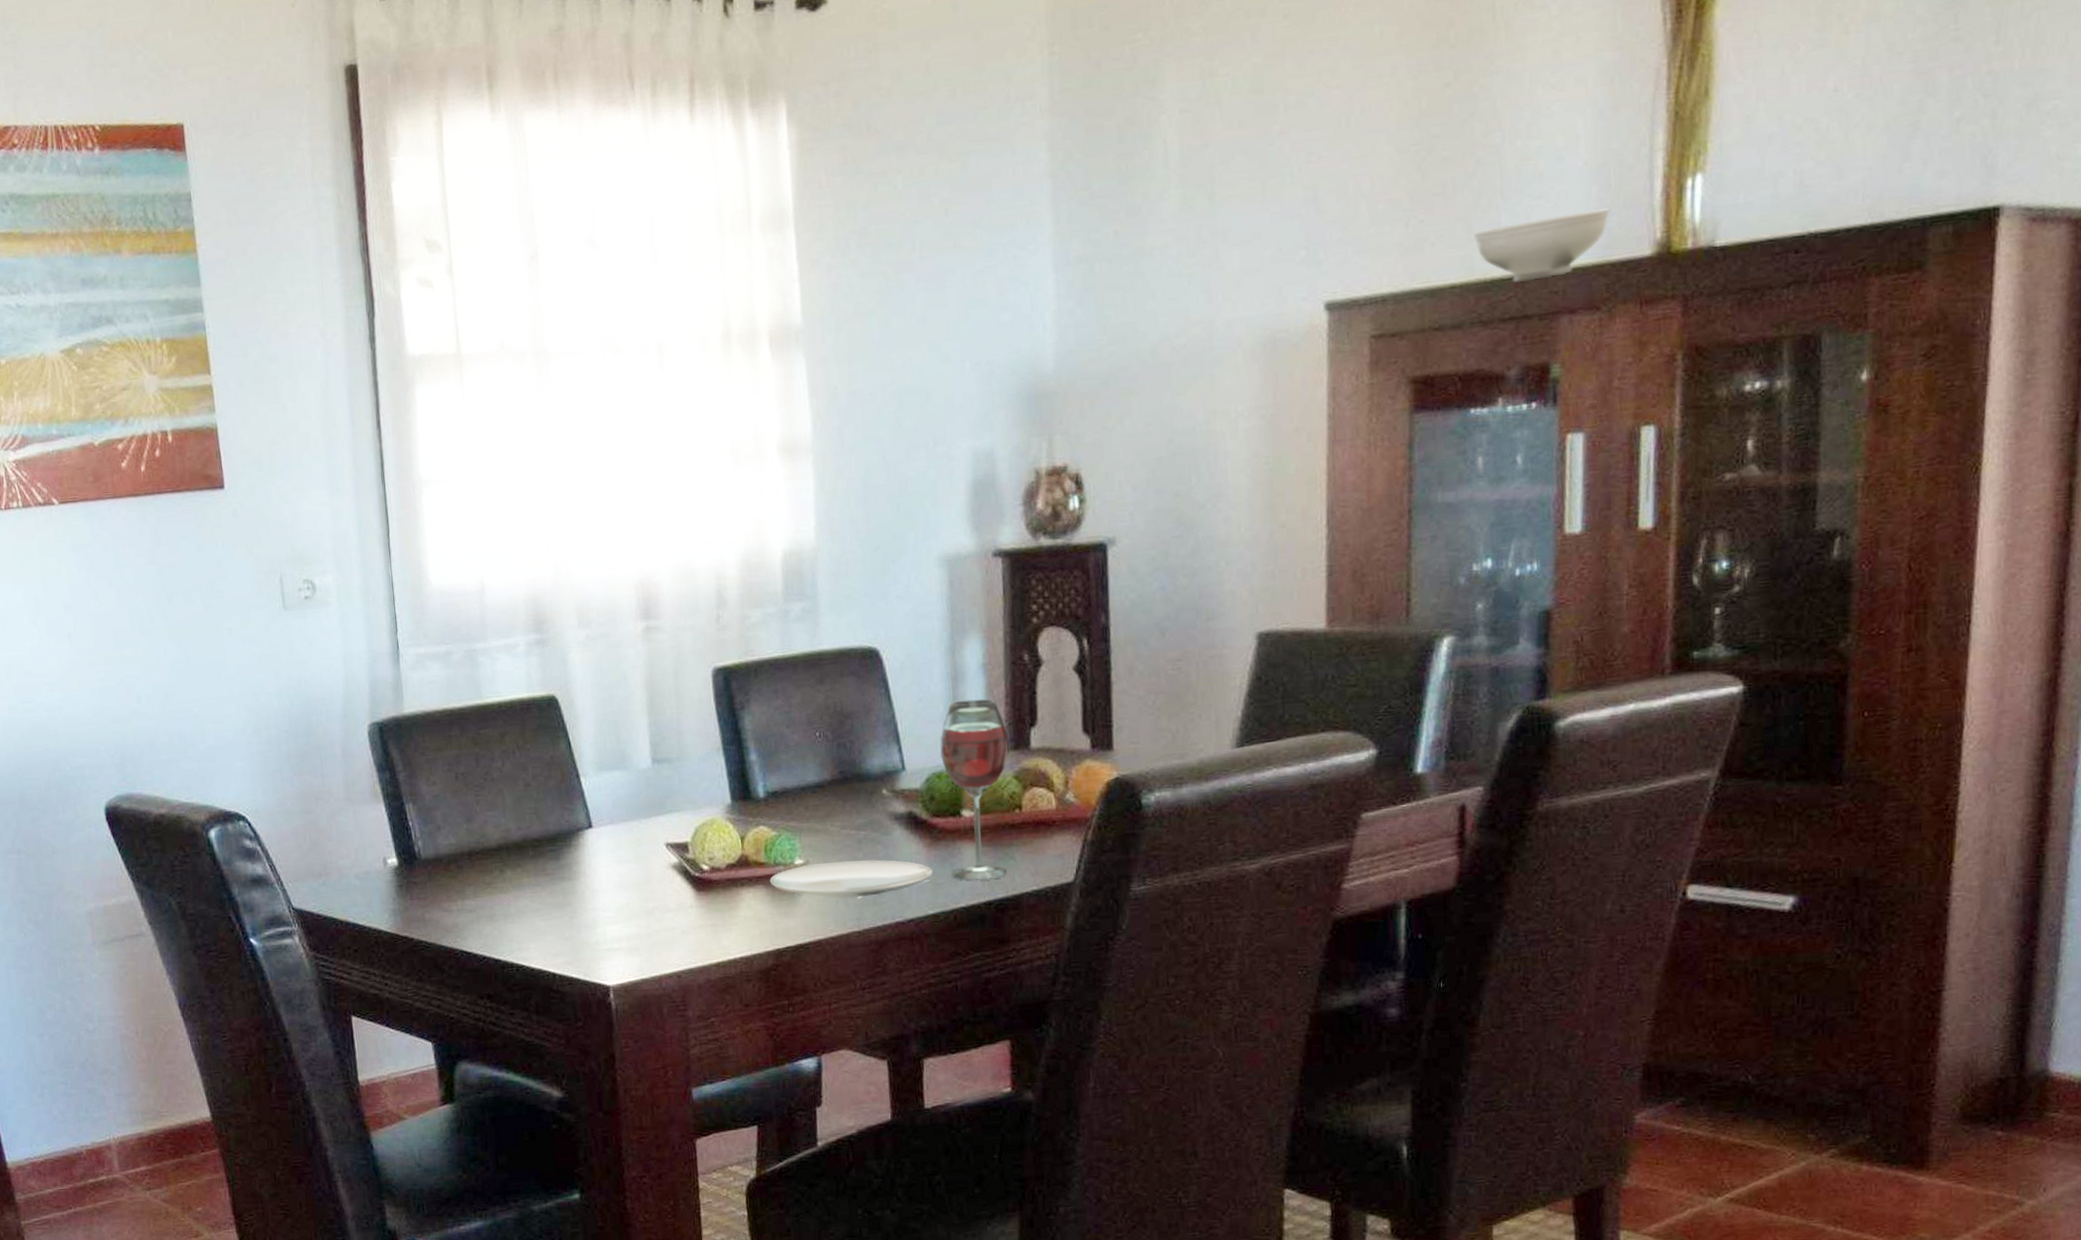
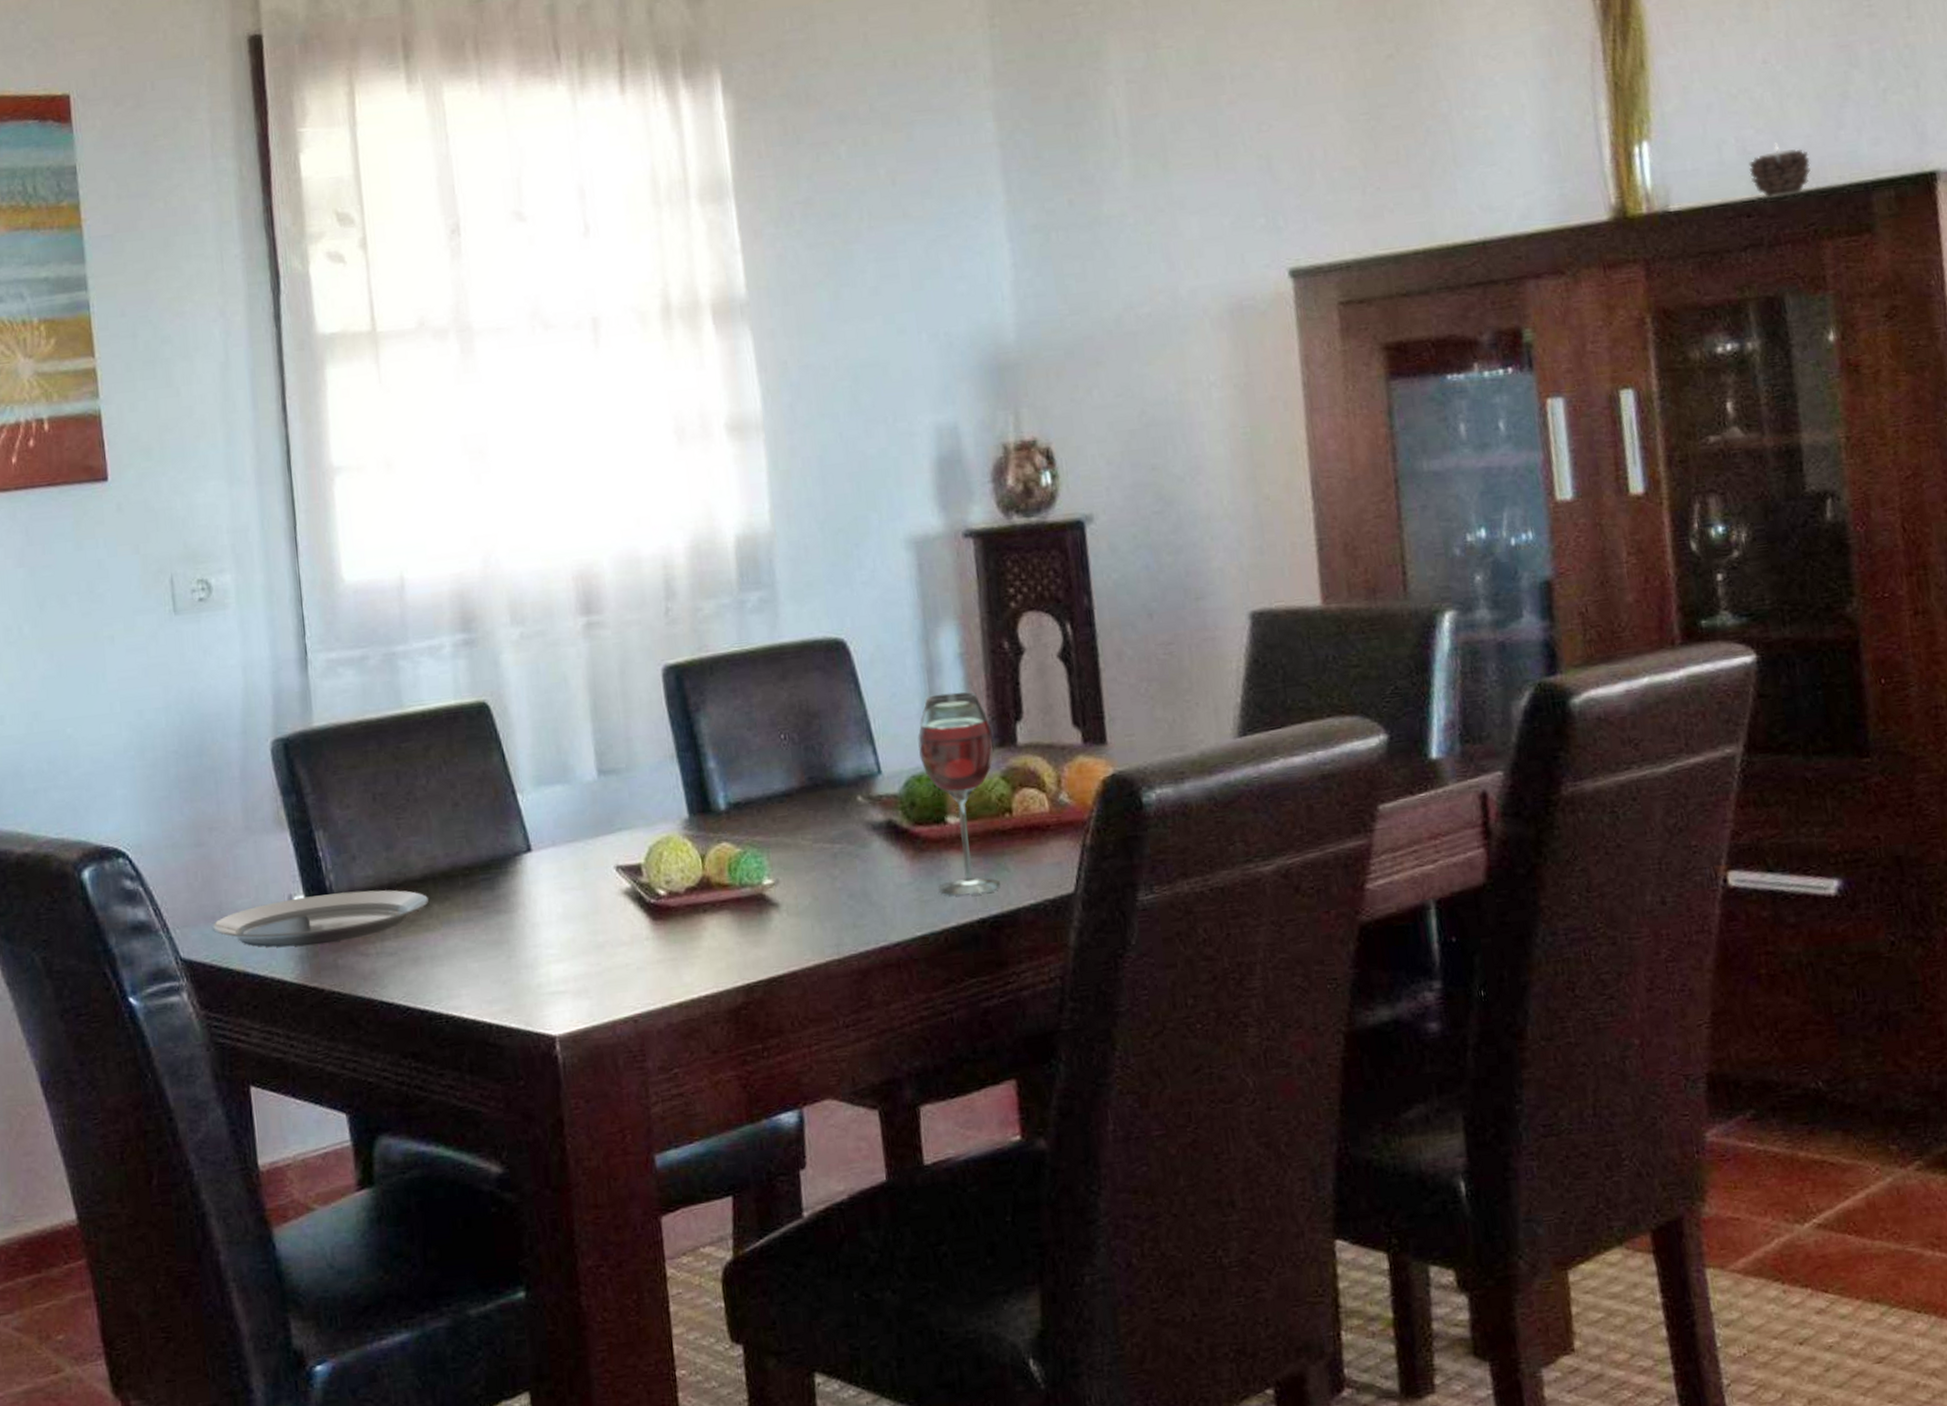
plate: none [319,856,504,902] -> present [213,890,430,947]
plate: present [769,860,933,899] -> none [735,876,919,922]
decorative bowl: present [1472,208,1611,282] -> none [1430,175,1564,248]
candle: none [1803,175,1869,235] -> present [1749,143,1811,200]

